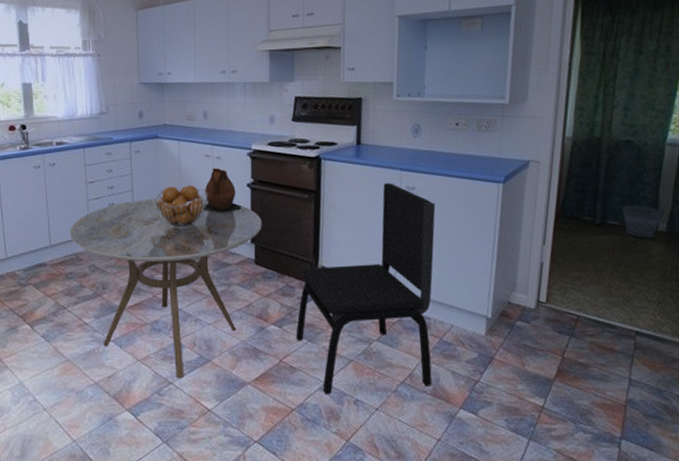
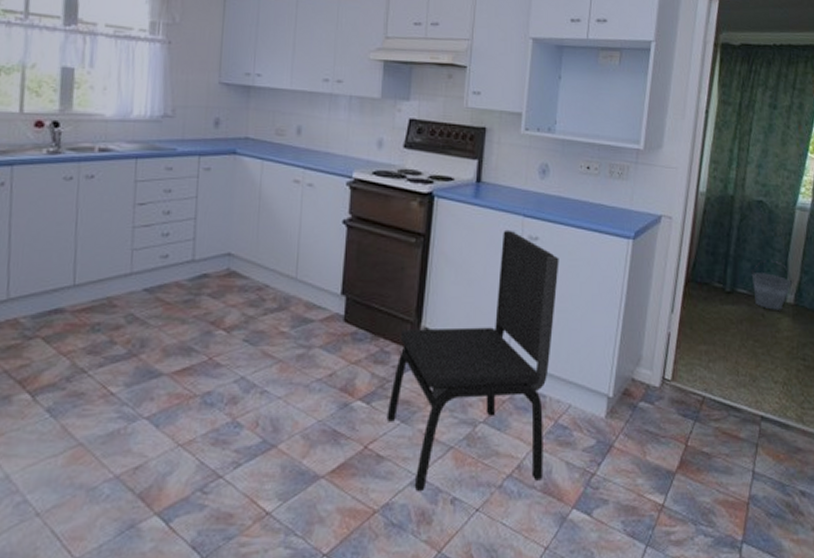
dining table: present [70,198,262,378] -> none [103,230,357,469]
fruit basket: present [153,185,208,229] -> none [222,216,293,272]
ceramic pitcher: present [202,168,242,213] -> none [284,198,334,255]

